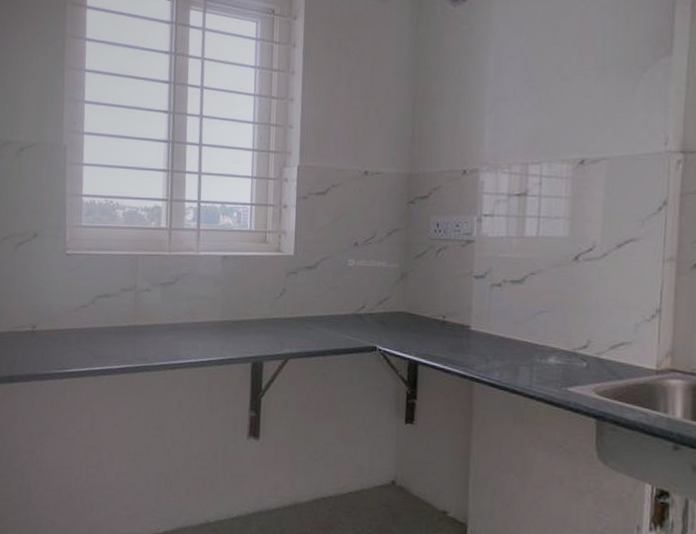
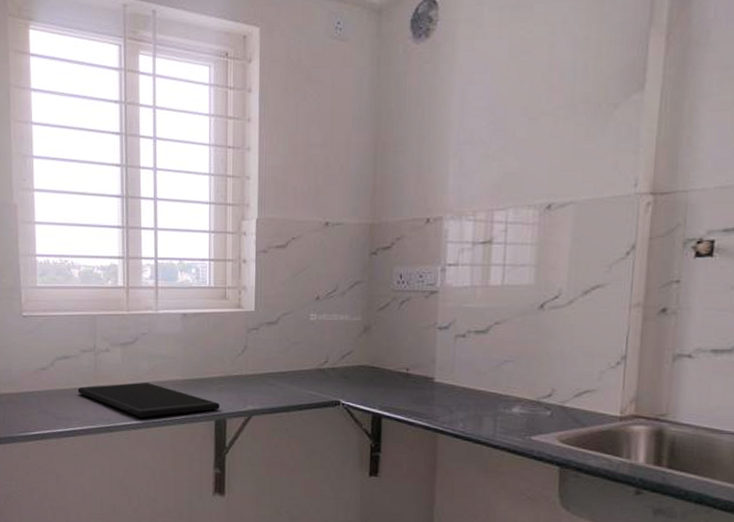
cutting board: none [116,322,257,358] -> present [77,382,220,418]

